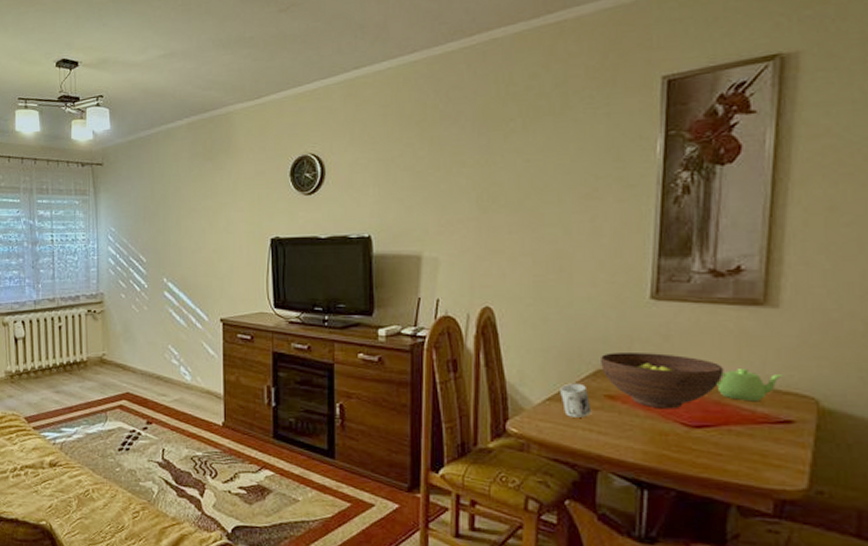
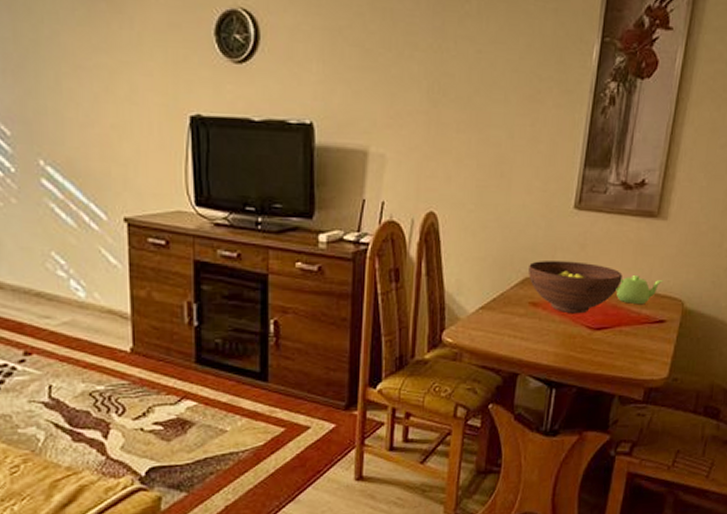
mug: present [560,383,592,418] -> none [492,291,518,325]

